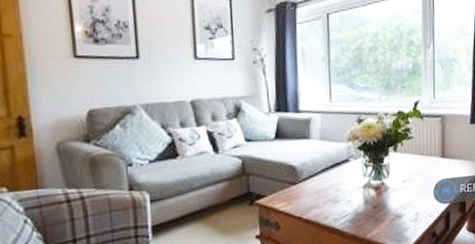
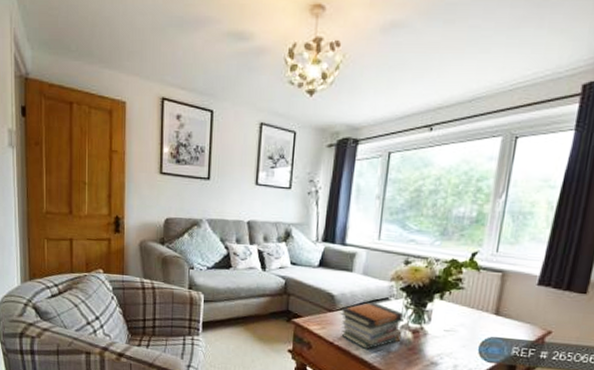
book stack: none [304,166,366,218] -> present [340,302,404,350]

